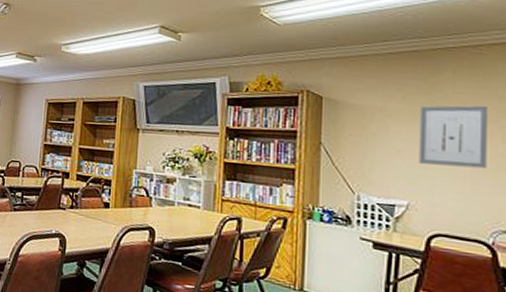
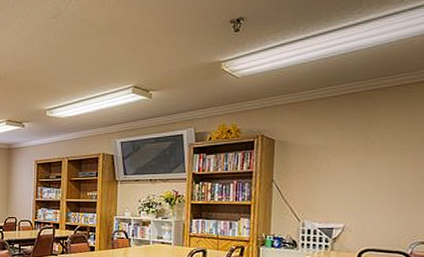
wall art: present [419,105,489,169] -> none [354,137,414,192]

